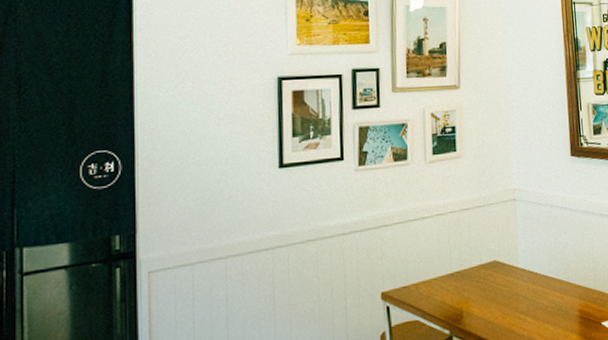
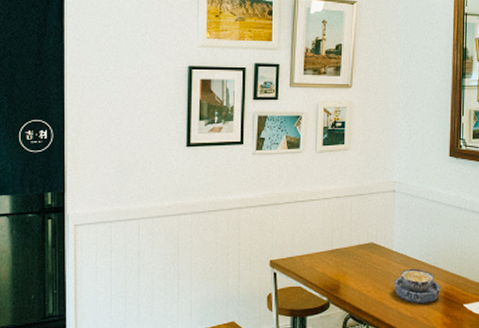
bowl: none [522,286,576,327] -> present [393,268,441,304]

